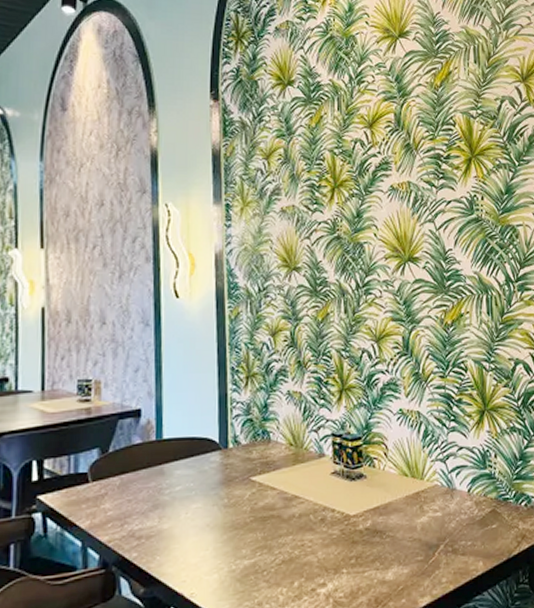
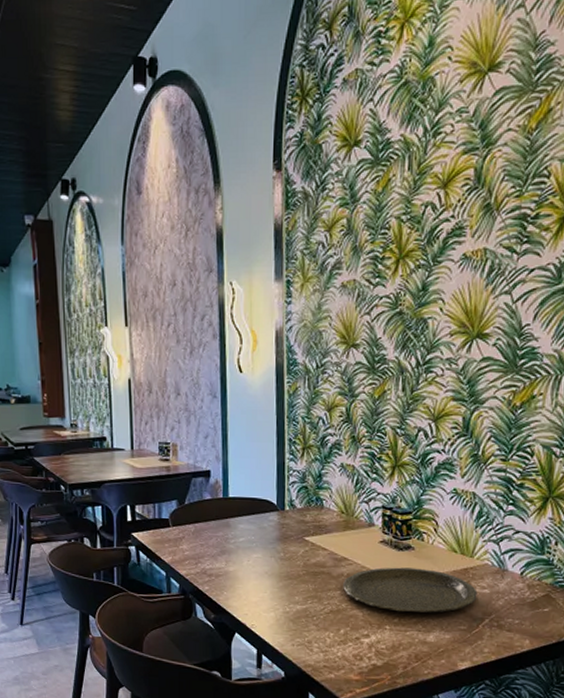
plate: none [295,498,431,551] -> present [343,567,478,613]

